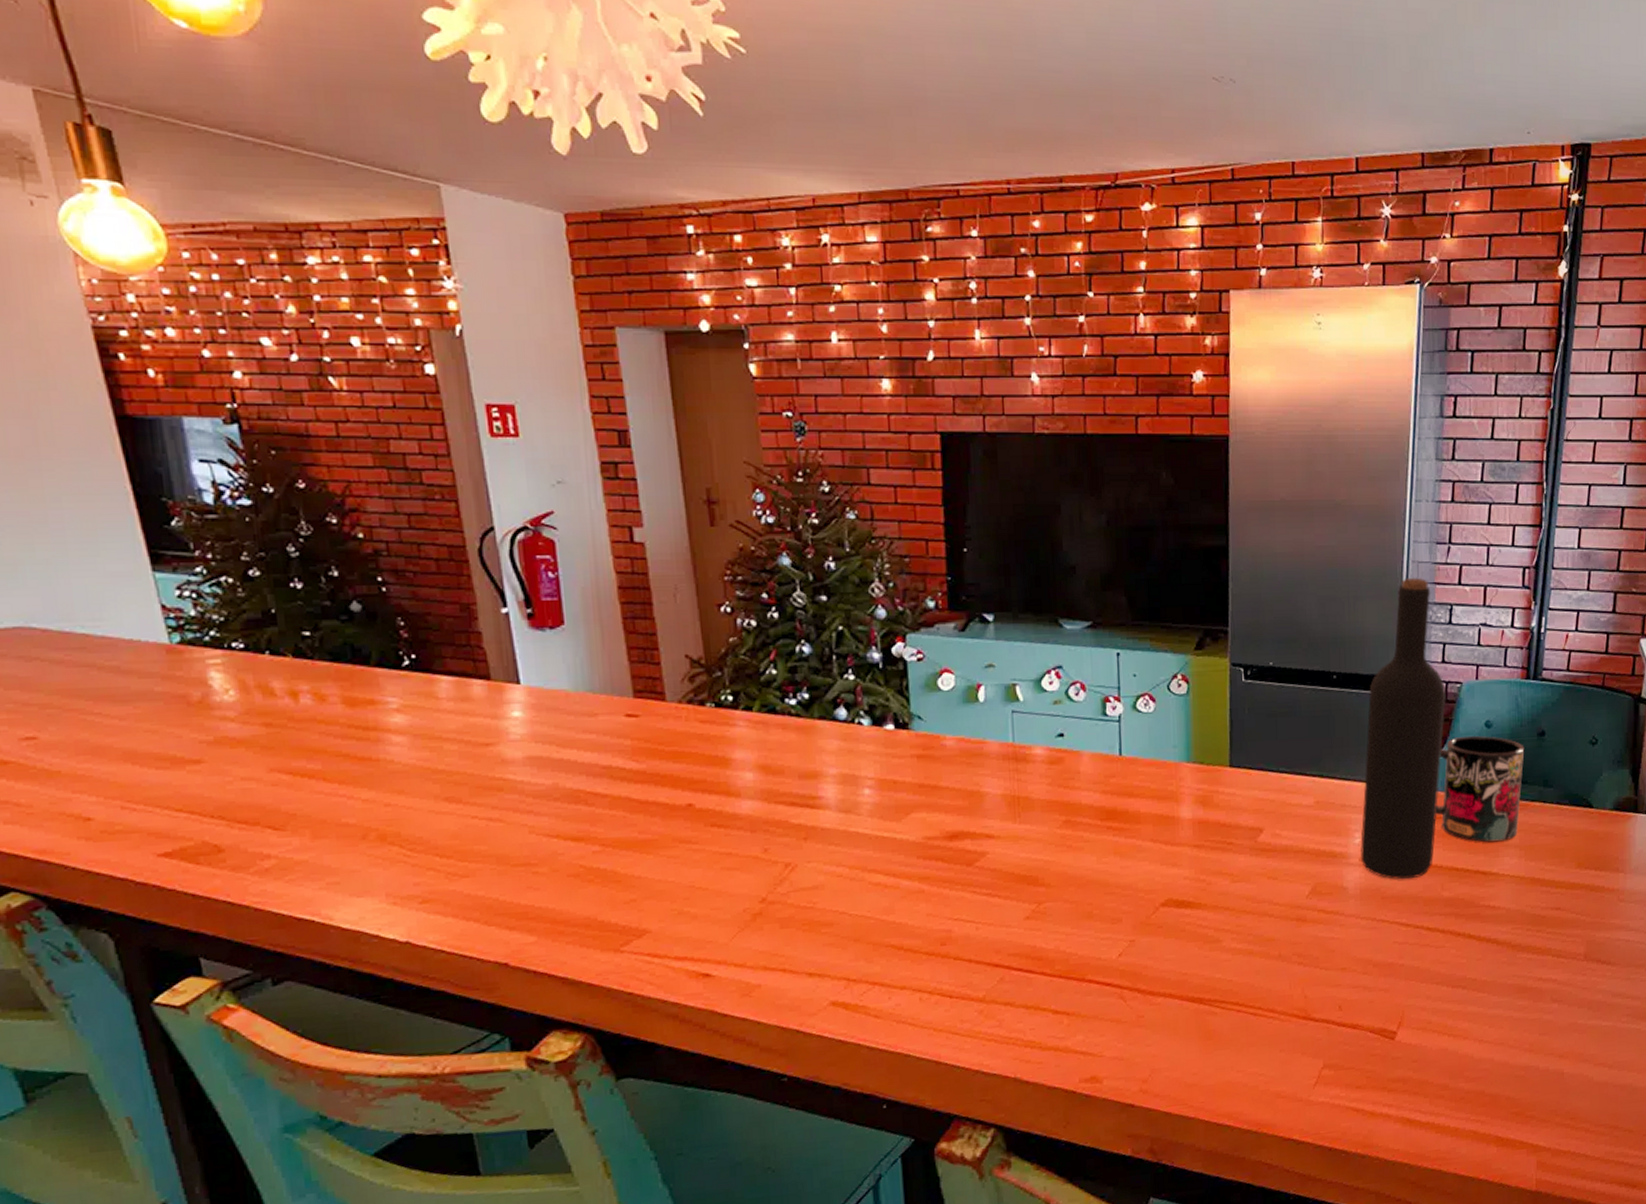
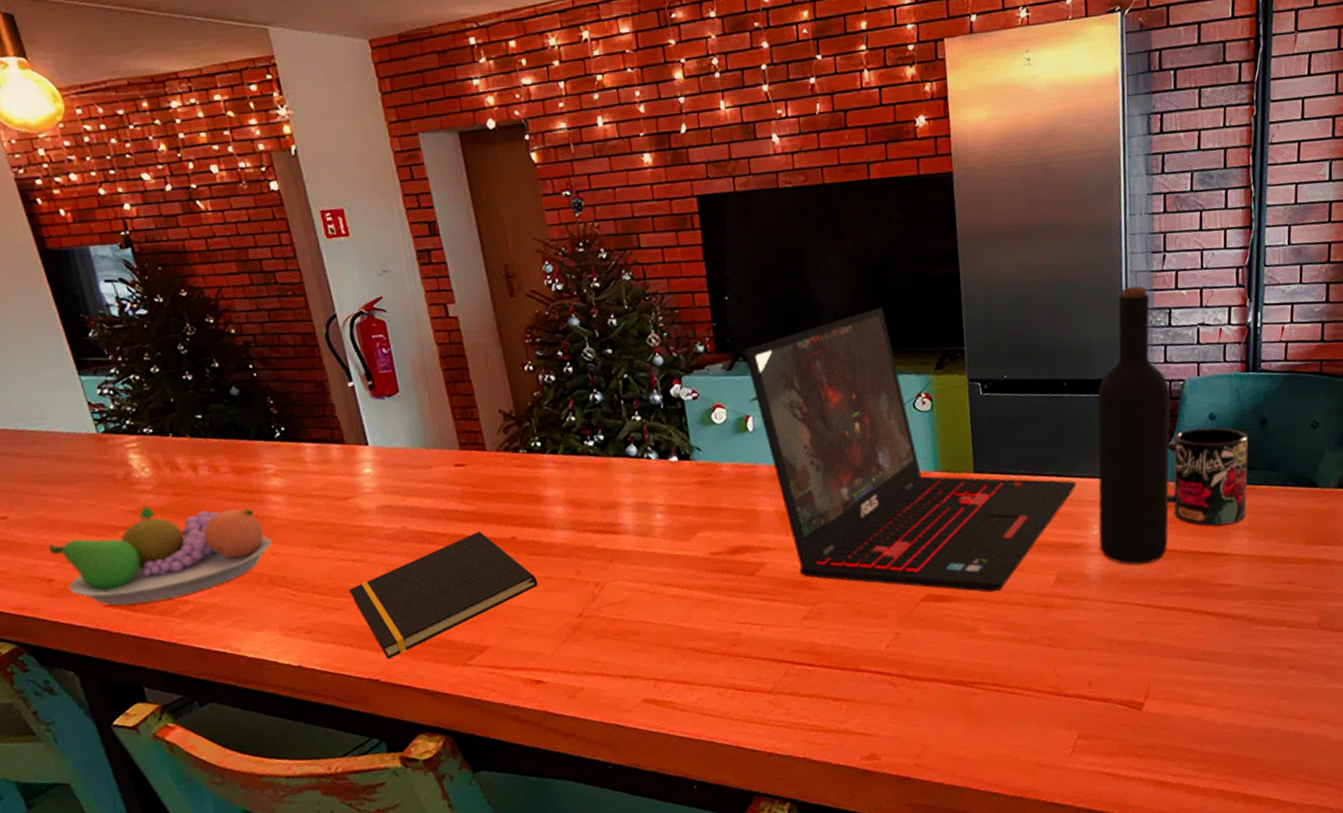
fruit bowl: none [90,737,386,856] -> present [48,506,272,606]
notepad: none [480,795,715,940] -> present [349,531,538,660]
laptop: none [980,576,1340,900] -> present [743,307,1077,592]

